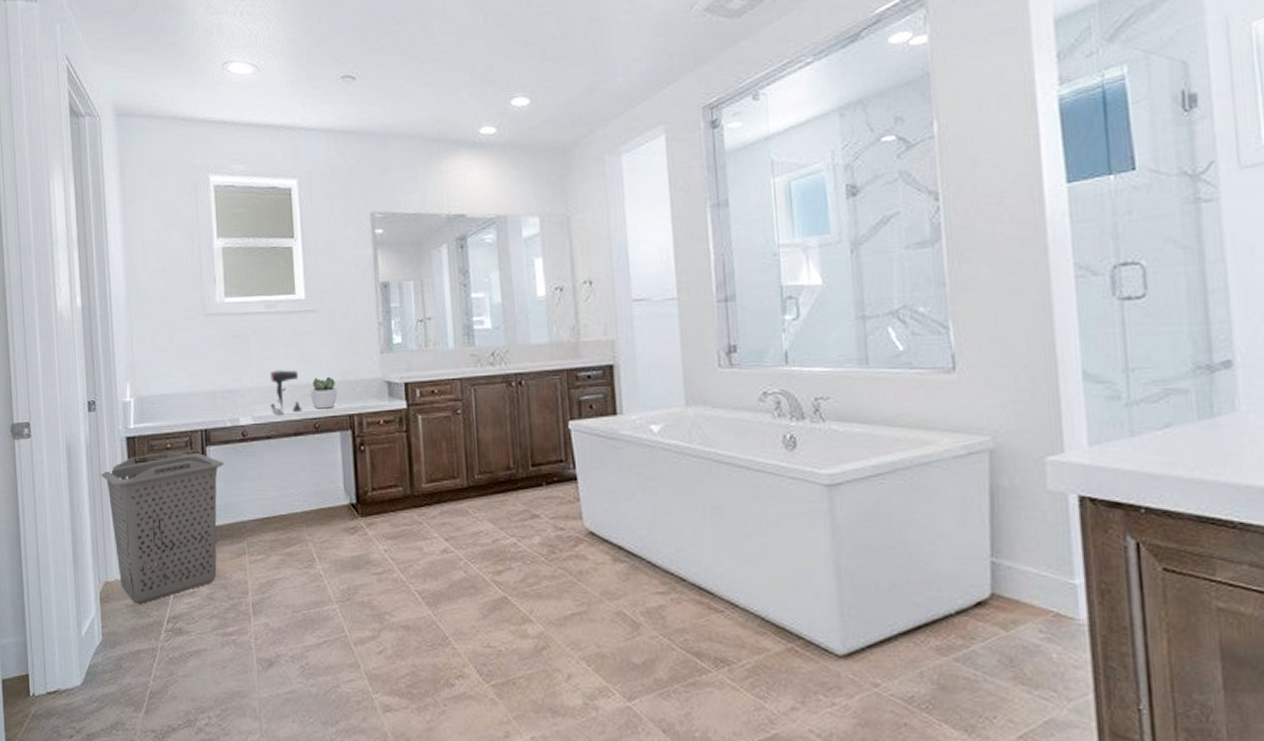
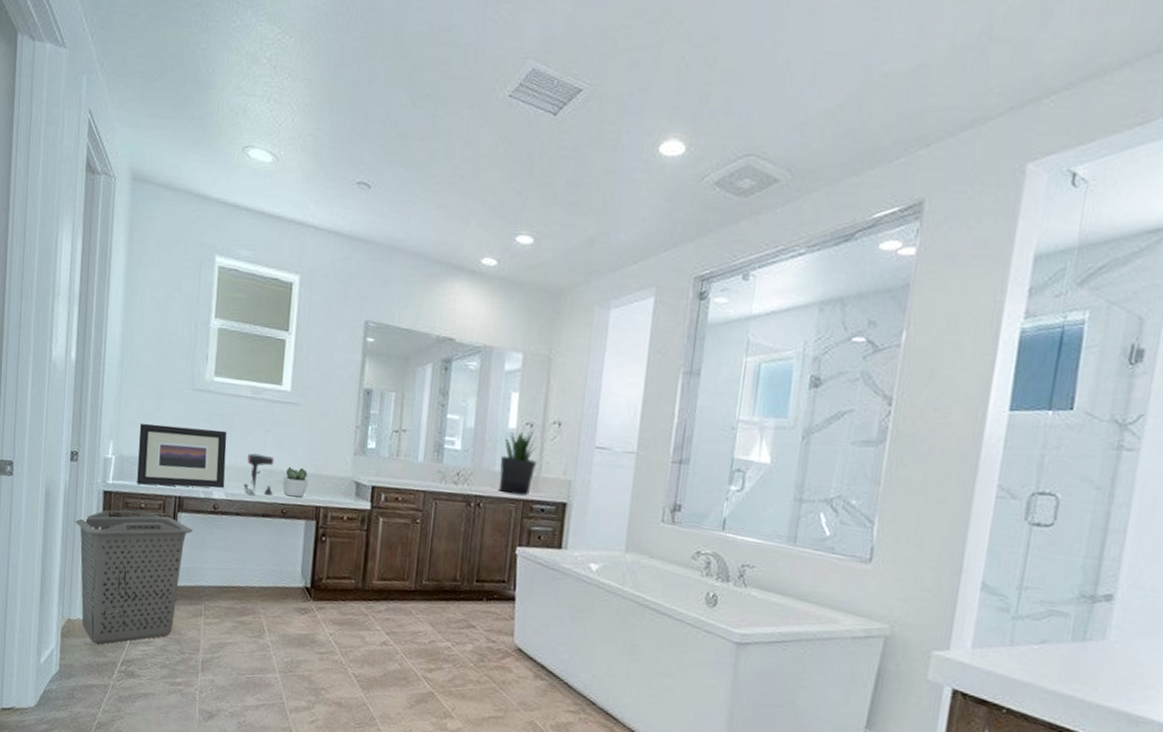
picture frame: none [155,352,251,424] -> present [137,423,227,489]
planter: none [534,295,573,366] -> present [498,430,538,496]

